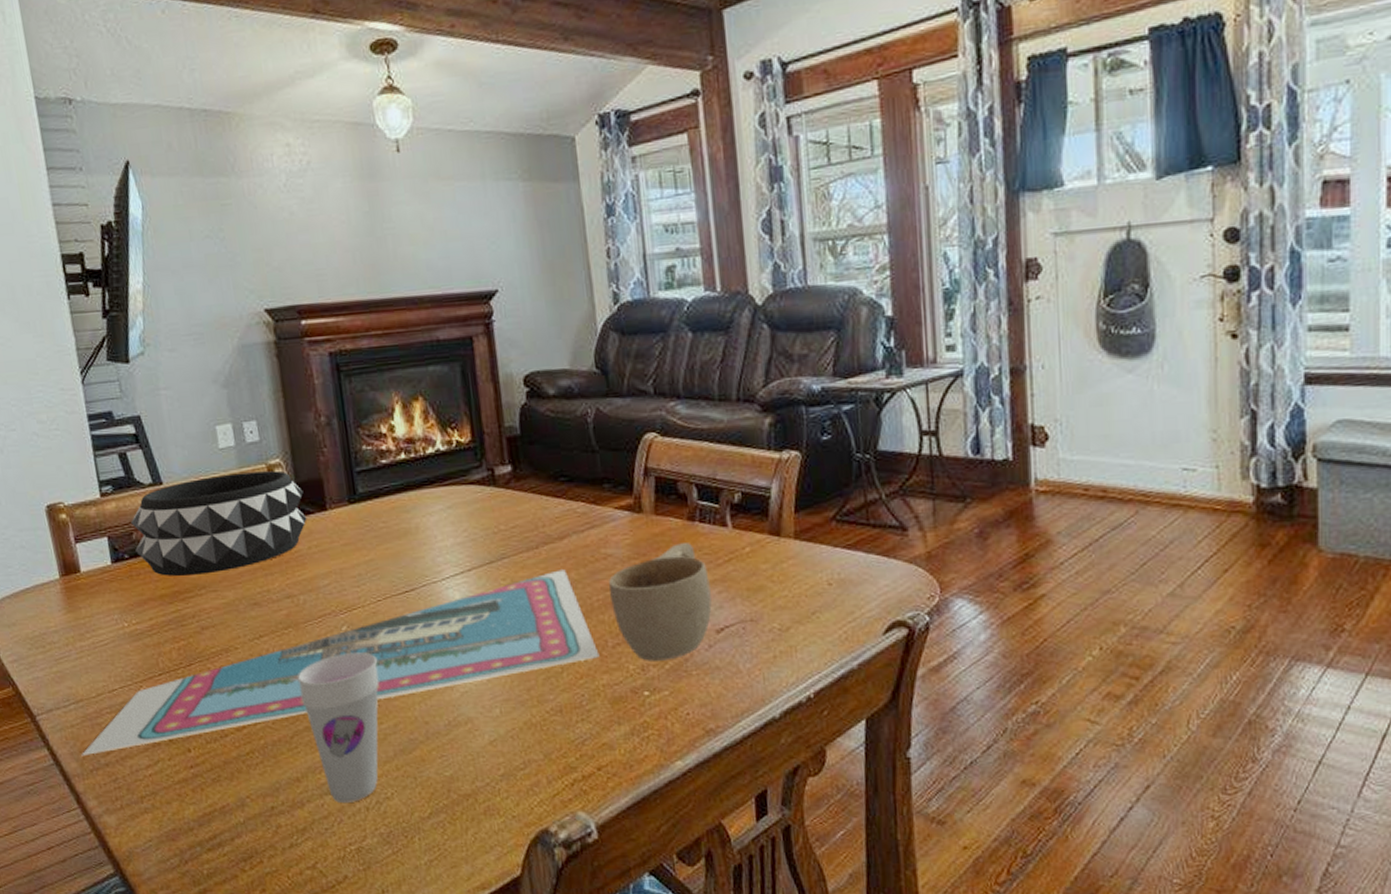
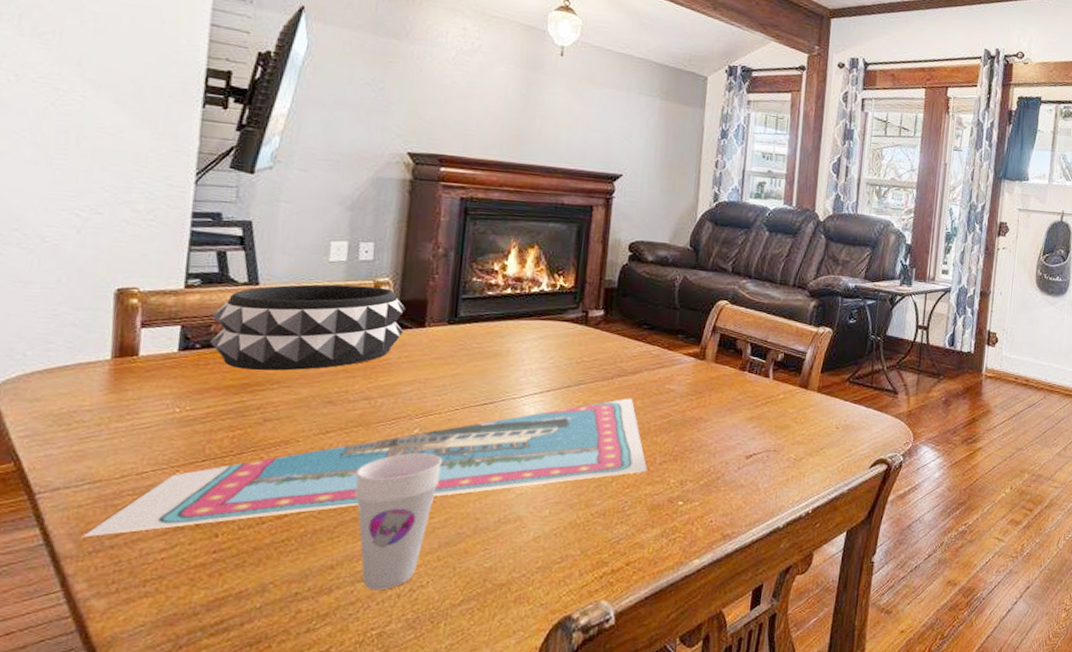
cup: present [609,543,712,661] -> none [665,387,748,478]

